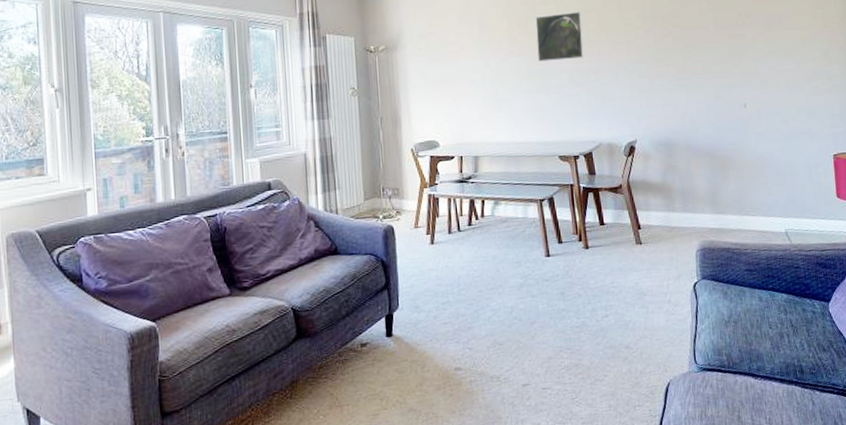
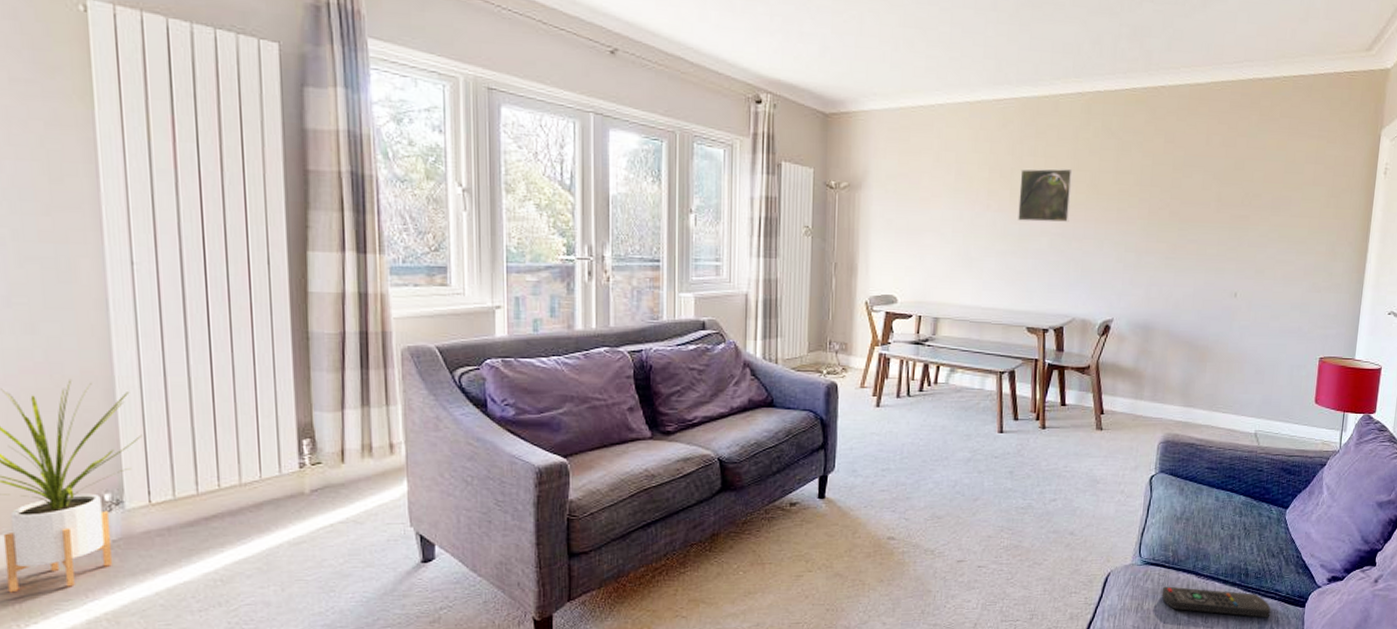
remote control: none [722,389,832,414] -> present [1161,586,1271,618]

